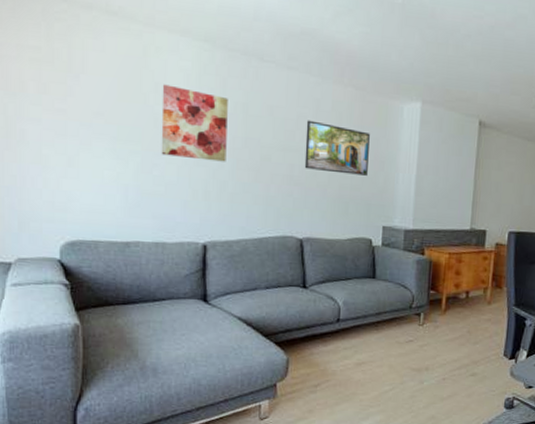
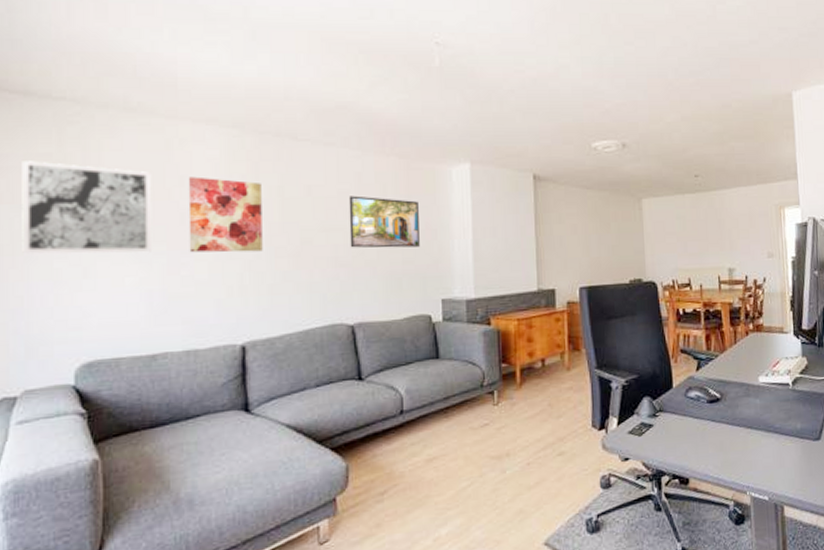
wall art: none [14,51,130,151] -> present [22,161,152,254]

